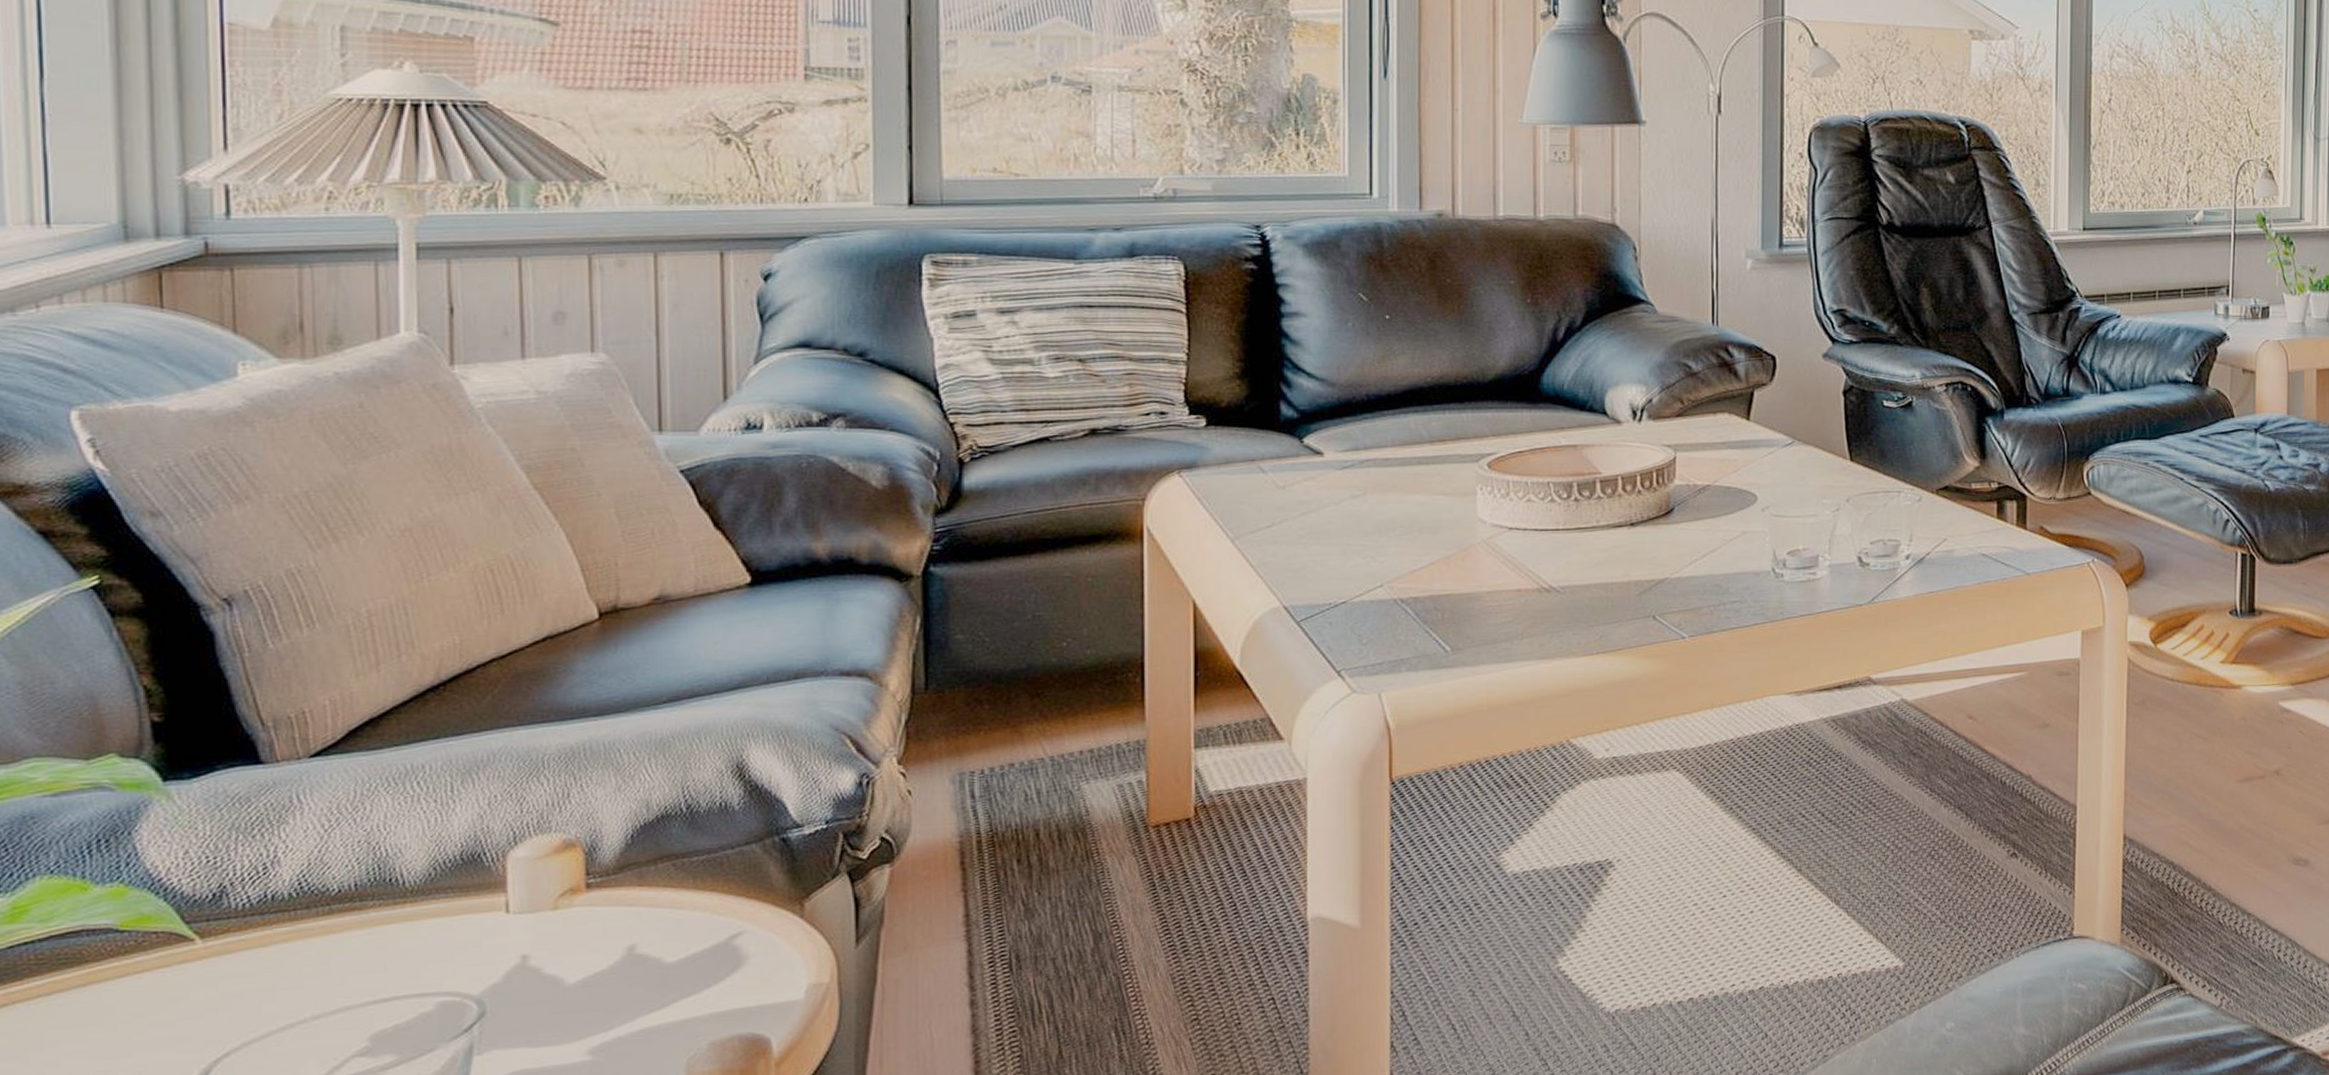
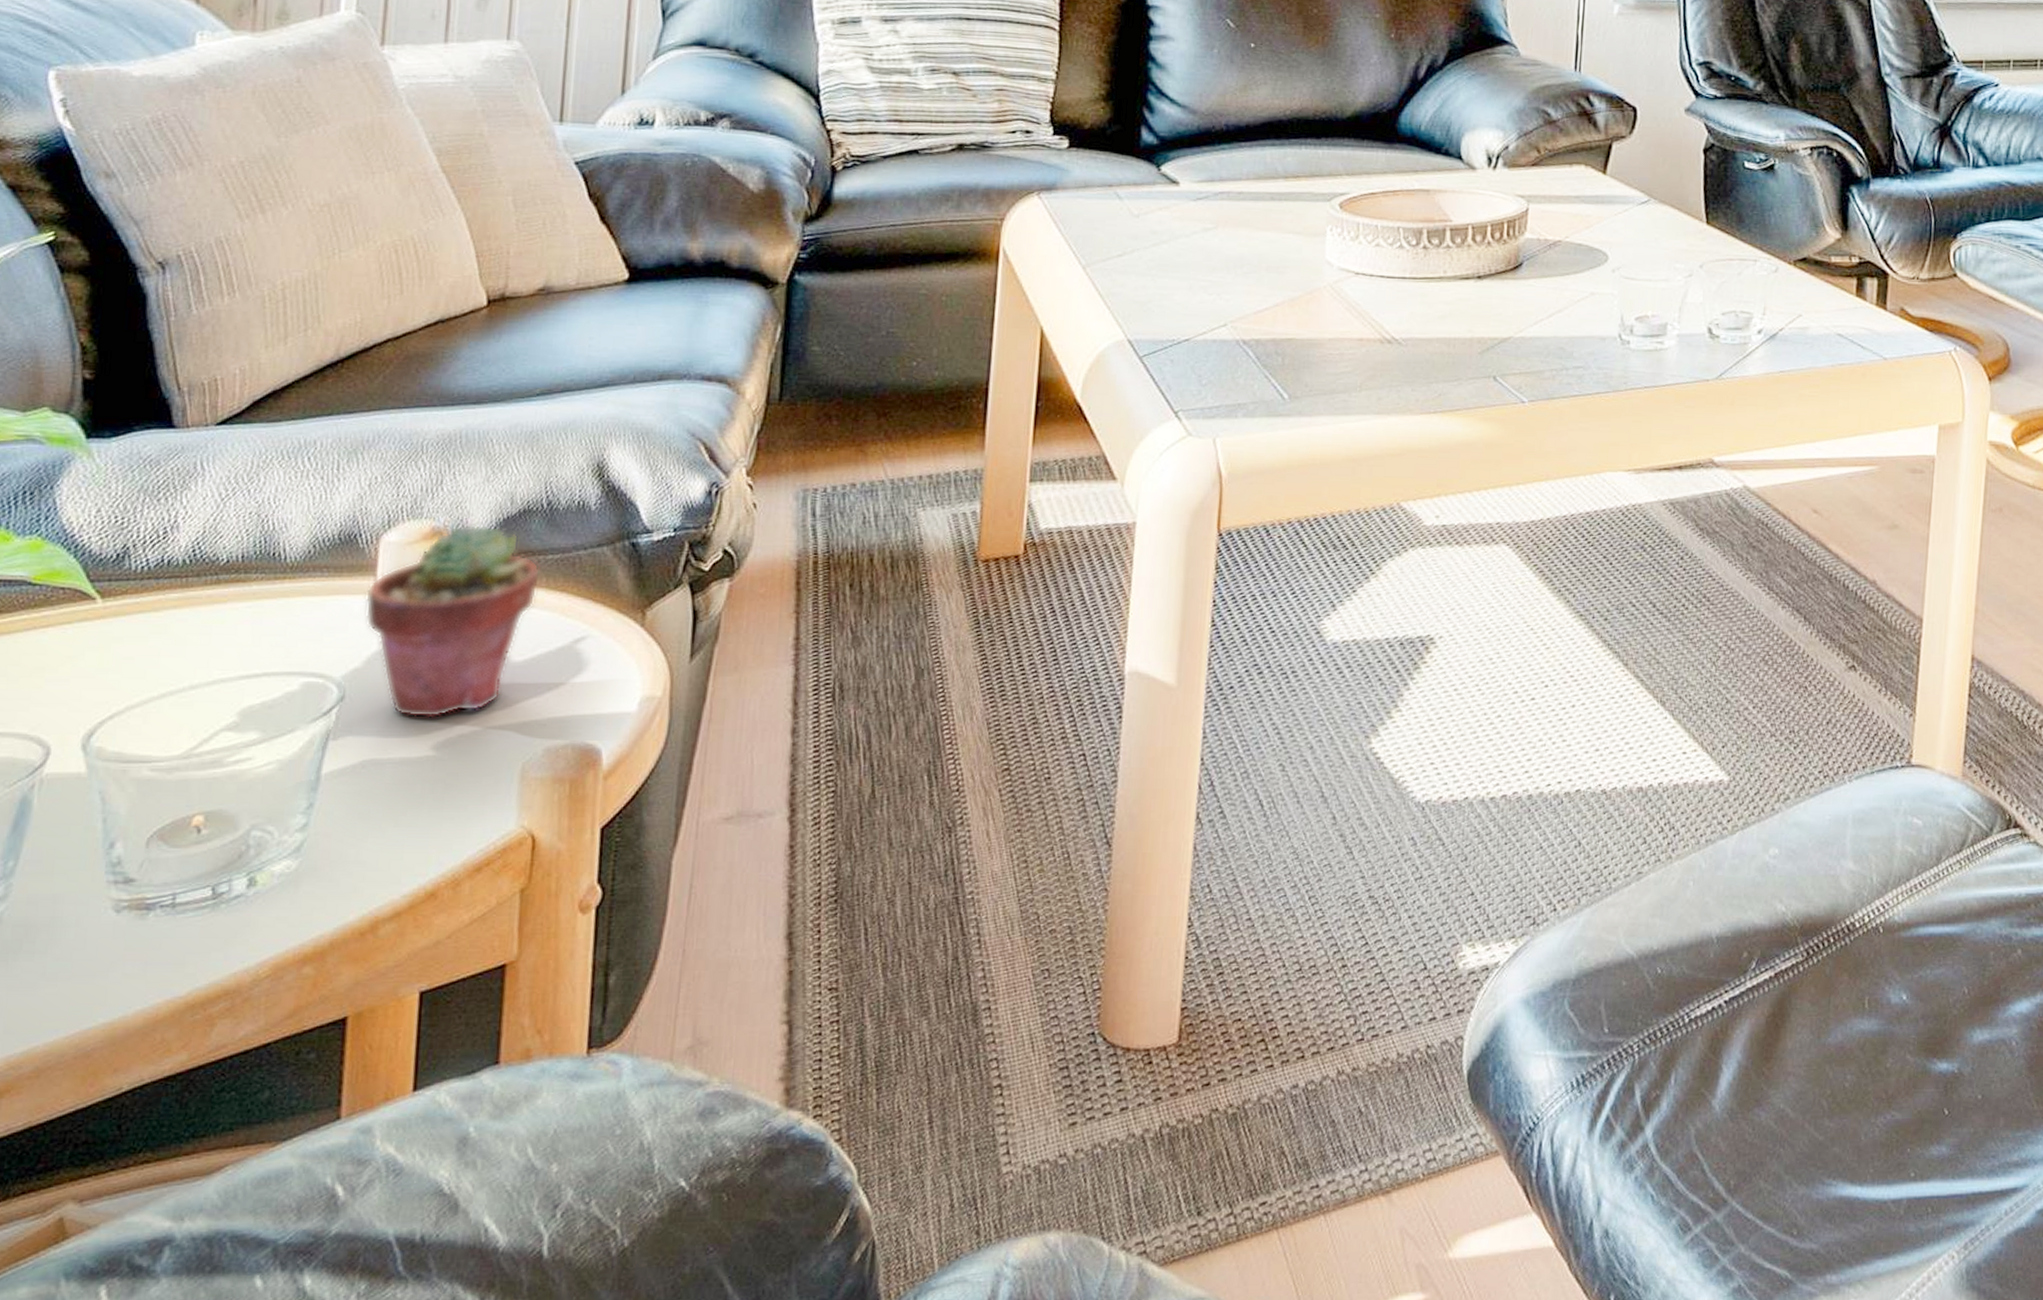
potted succulent: none [496,832,687,1026] -> present [365,524,541,718]

